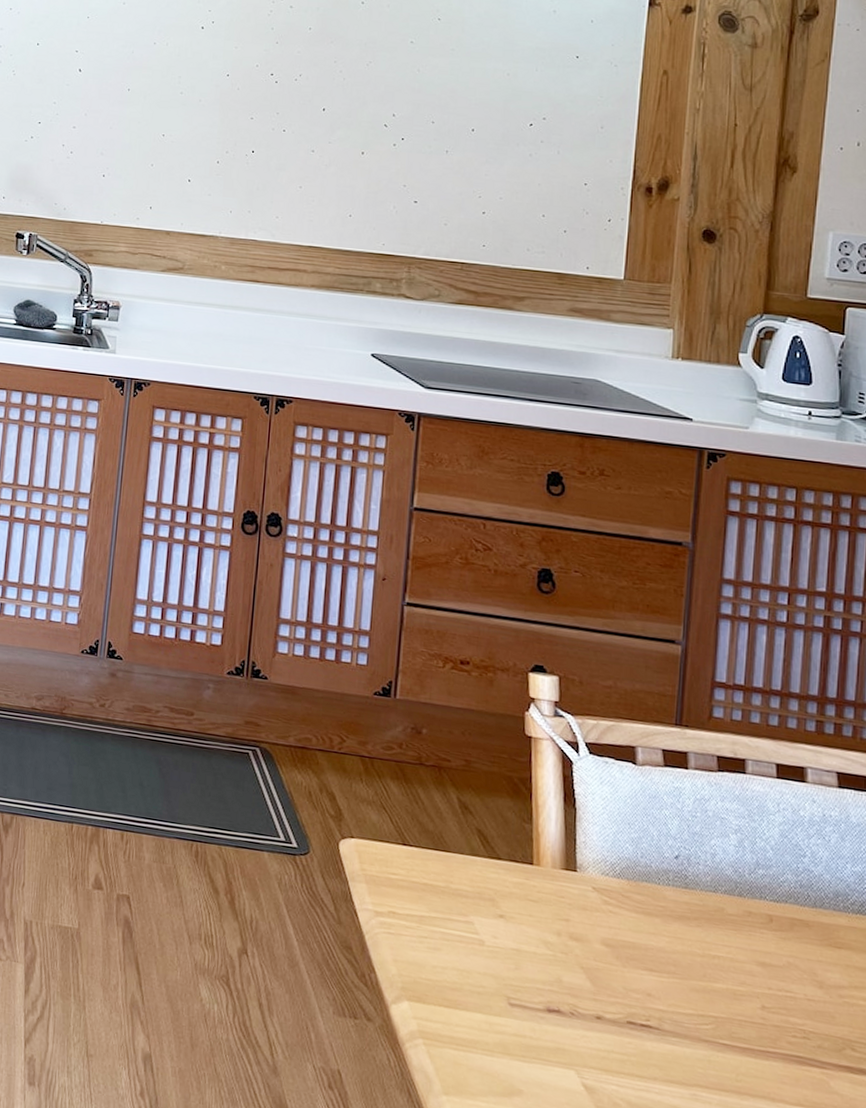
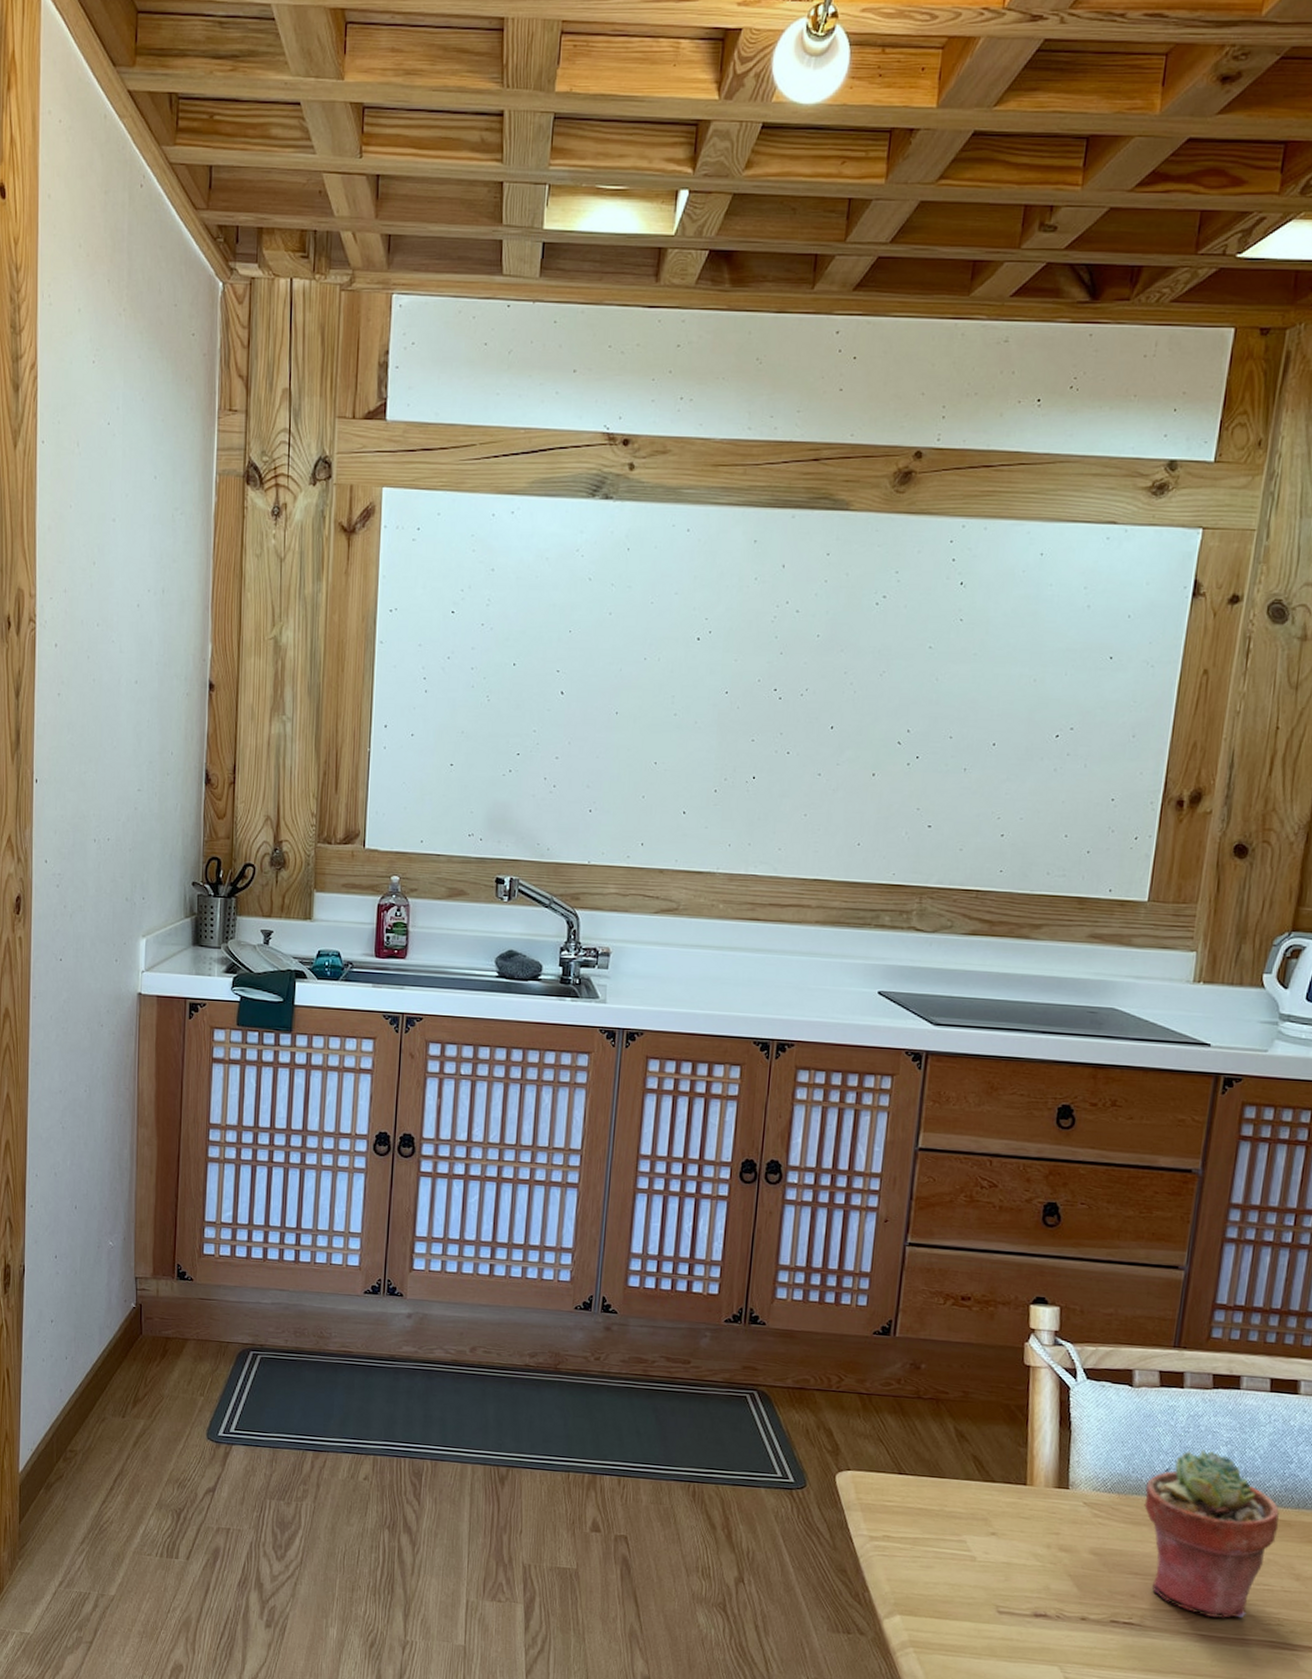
potted succulent: none [655,836,797,1028] -> present [1144,1449,1279,1619]

